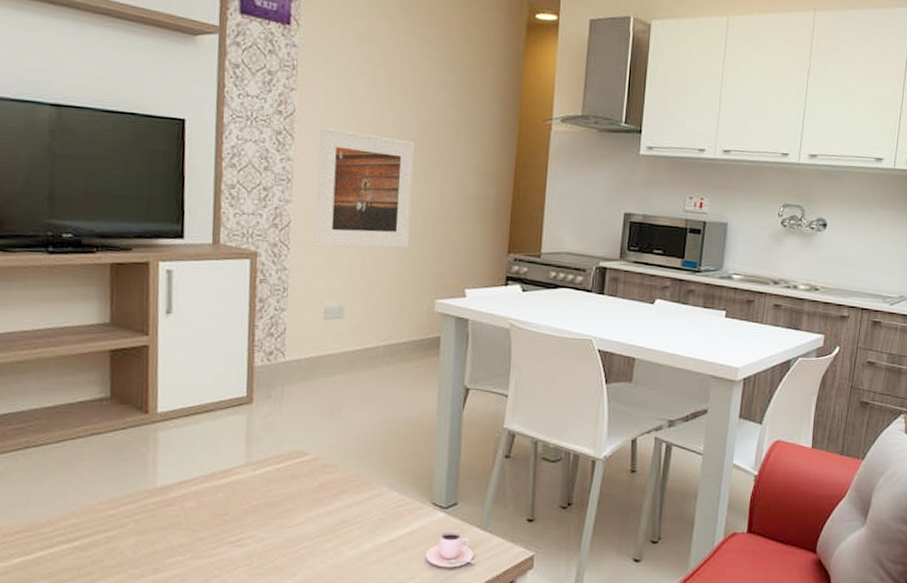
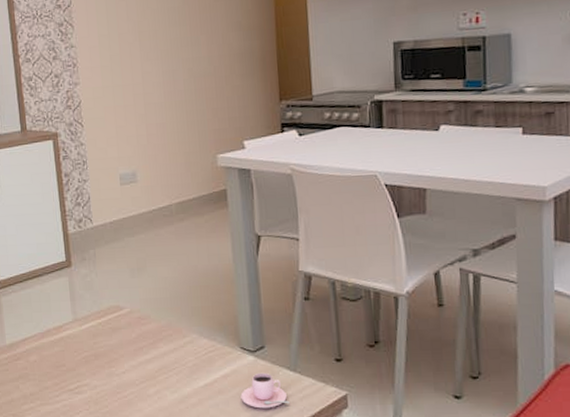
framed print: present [314,126,414,248] -> none [93,10,185,121]

